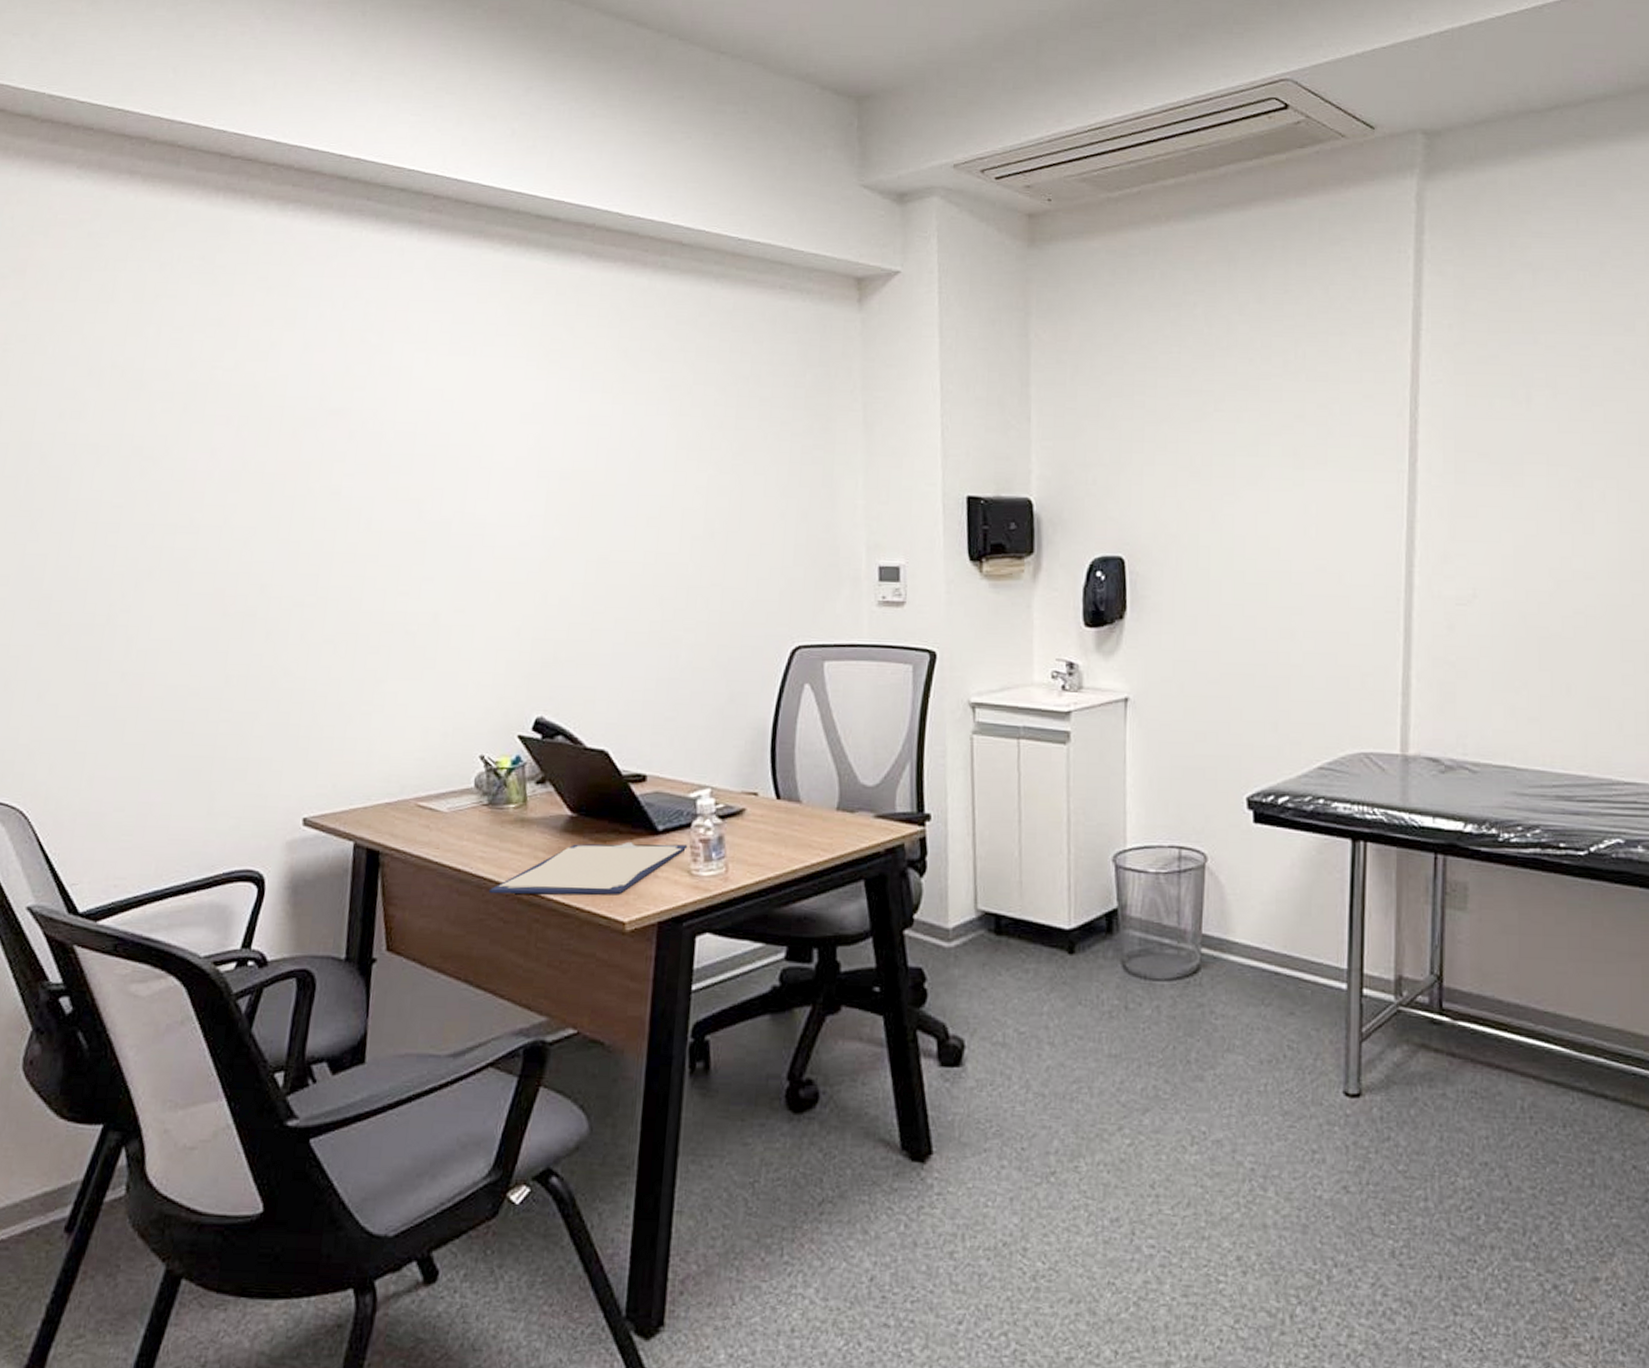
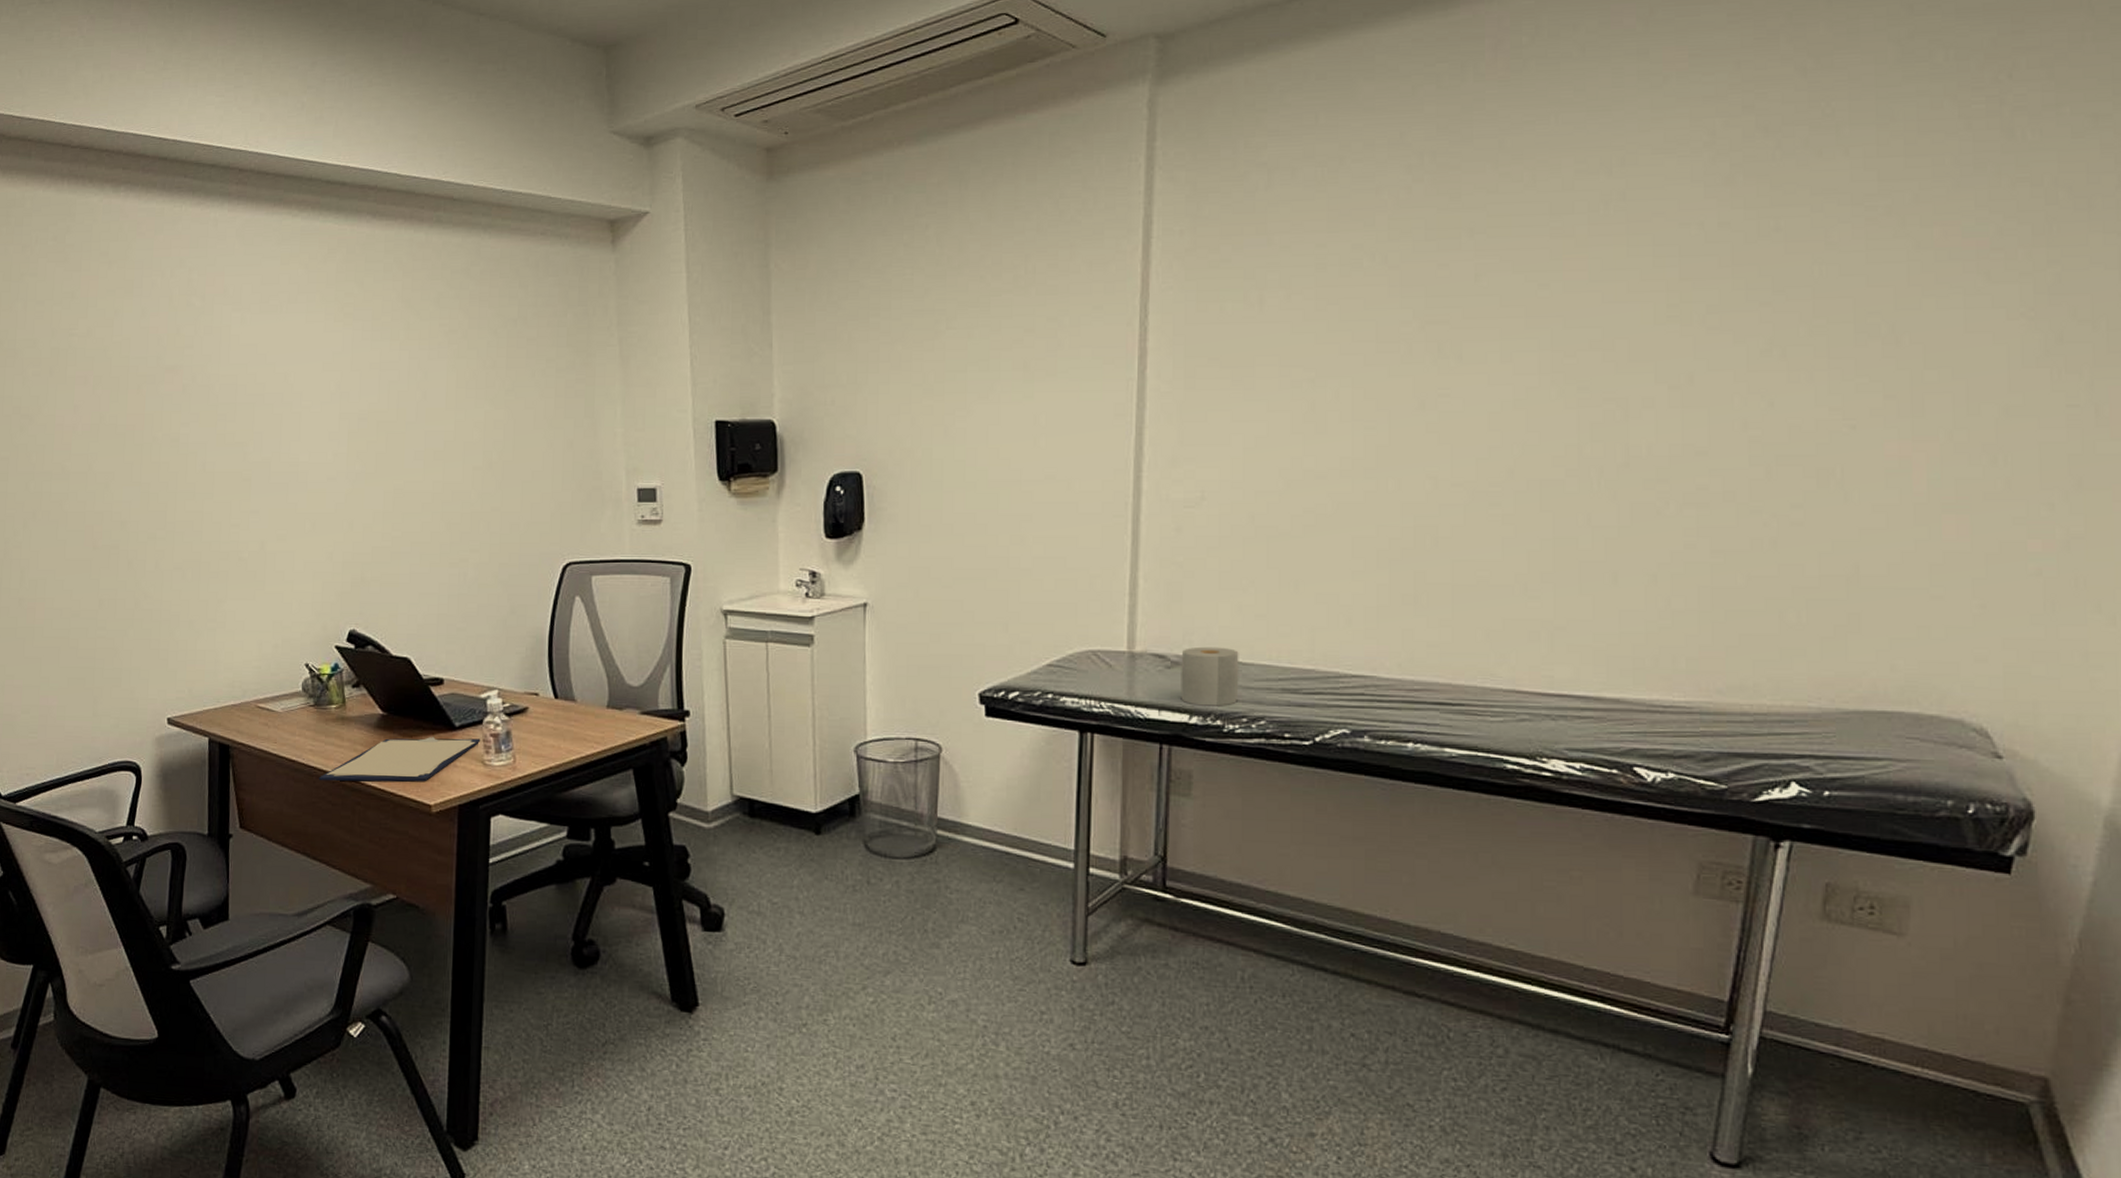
paper towel roll: none [1455,750,1514,815] -> present [1181,646,1239,708]

